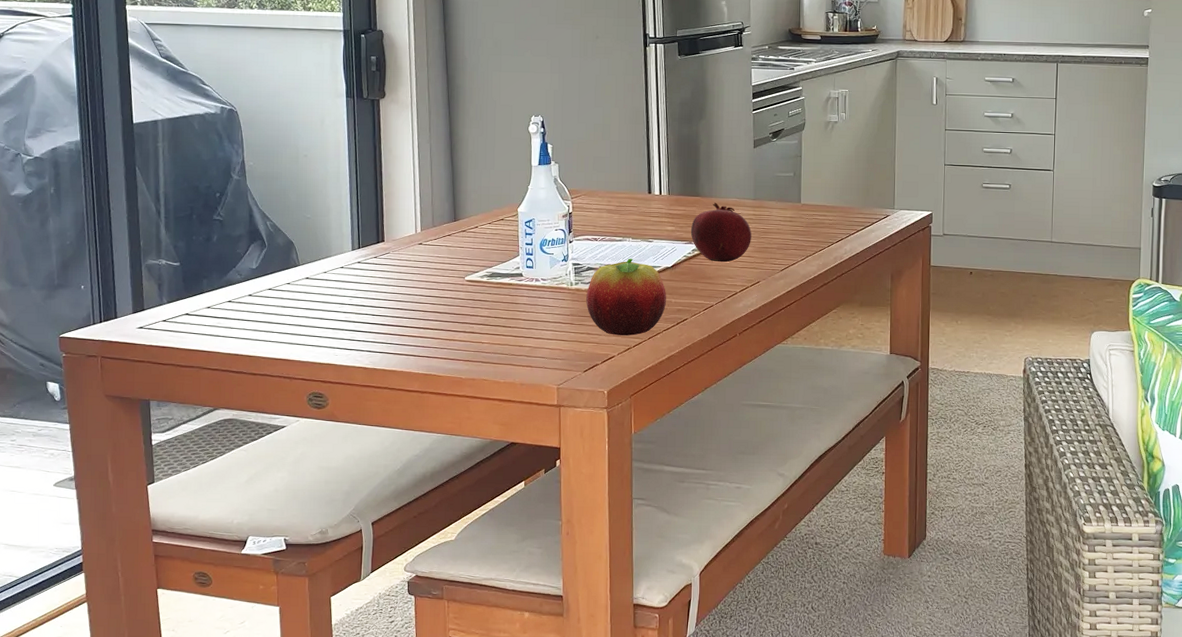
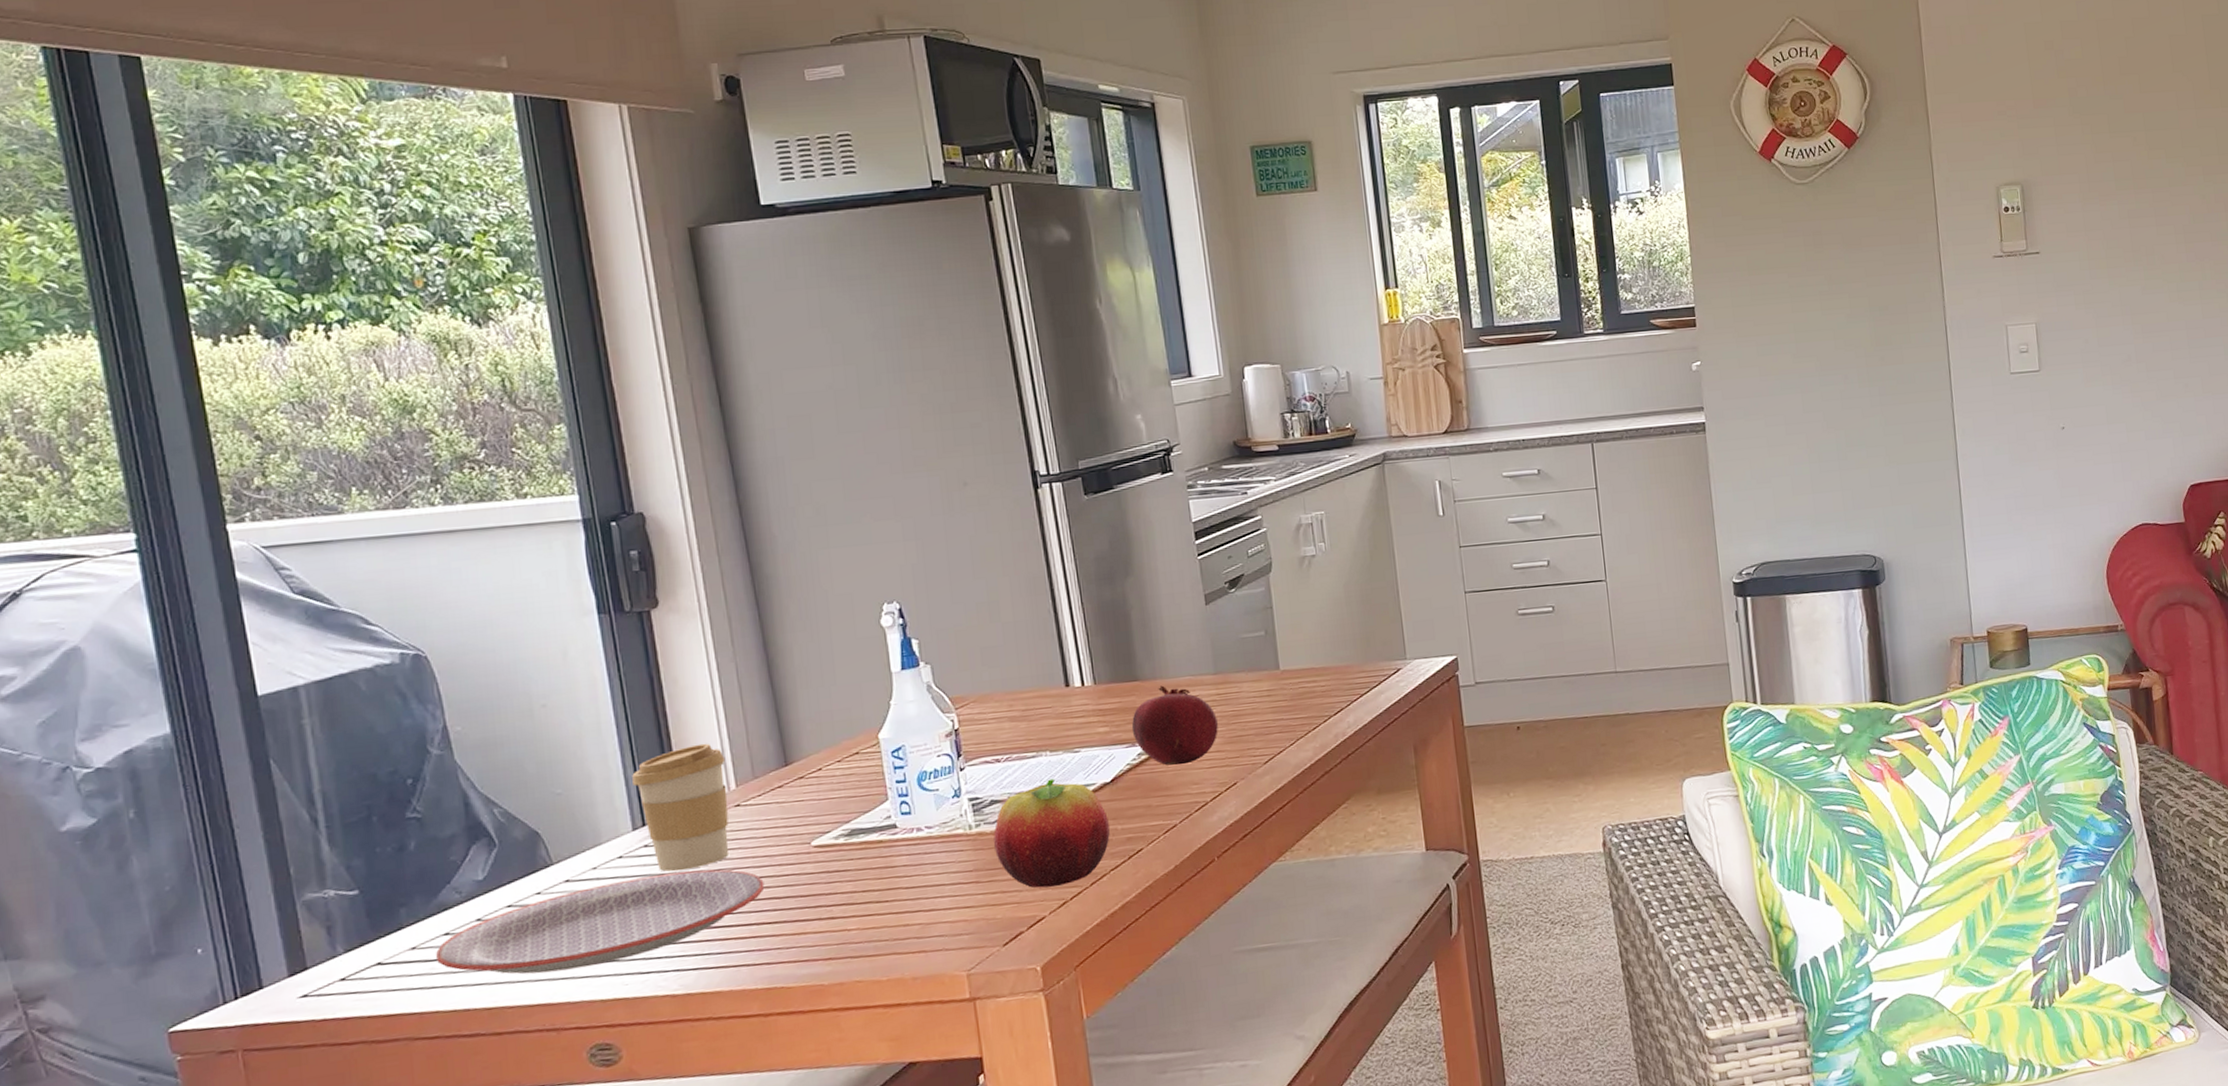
plate: none [222,283,432,339] -> present [436,869,765,975]
coffee cup: none [355,197,416,283] -> present [632,743,729,872]

